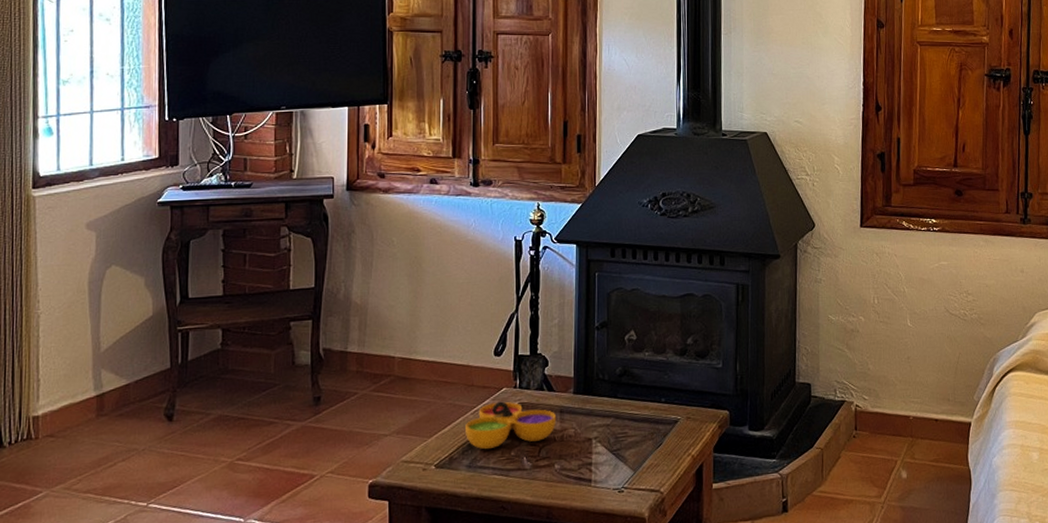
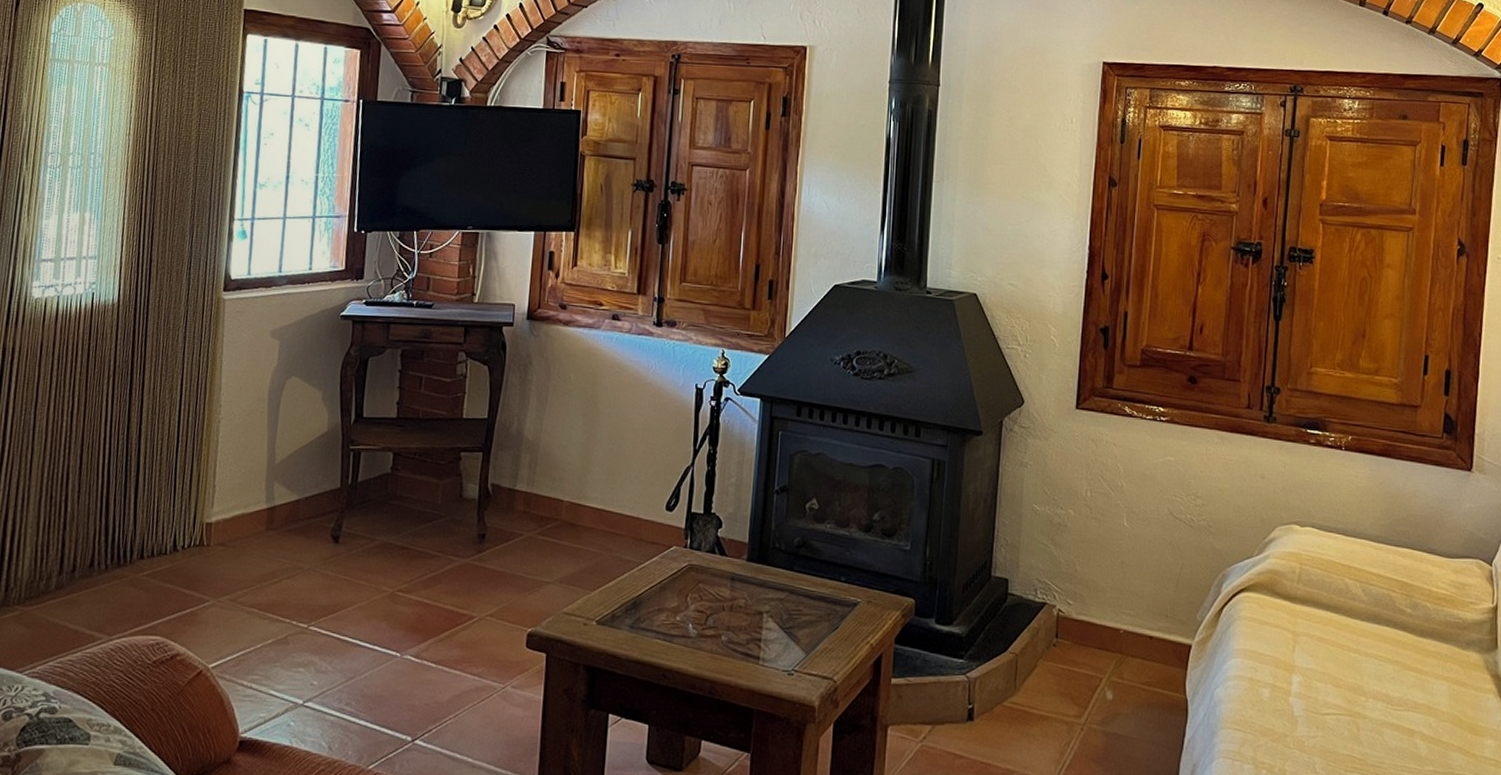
decorative bowl: present [466,401,557,450] -> none [630,560,727,611]

